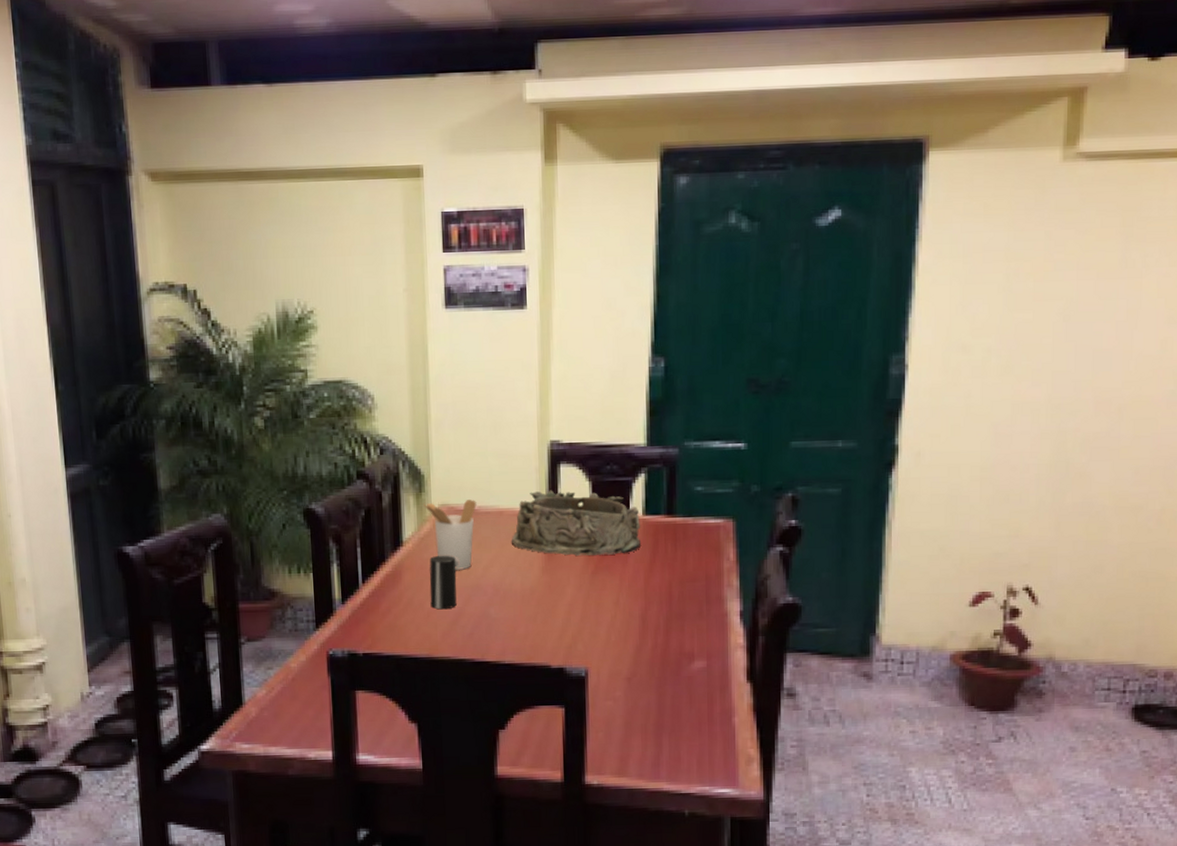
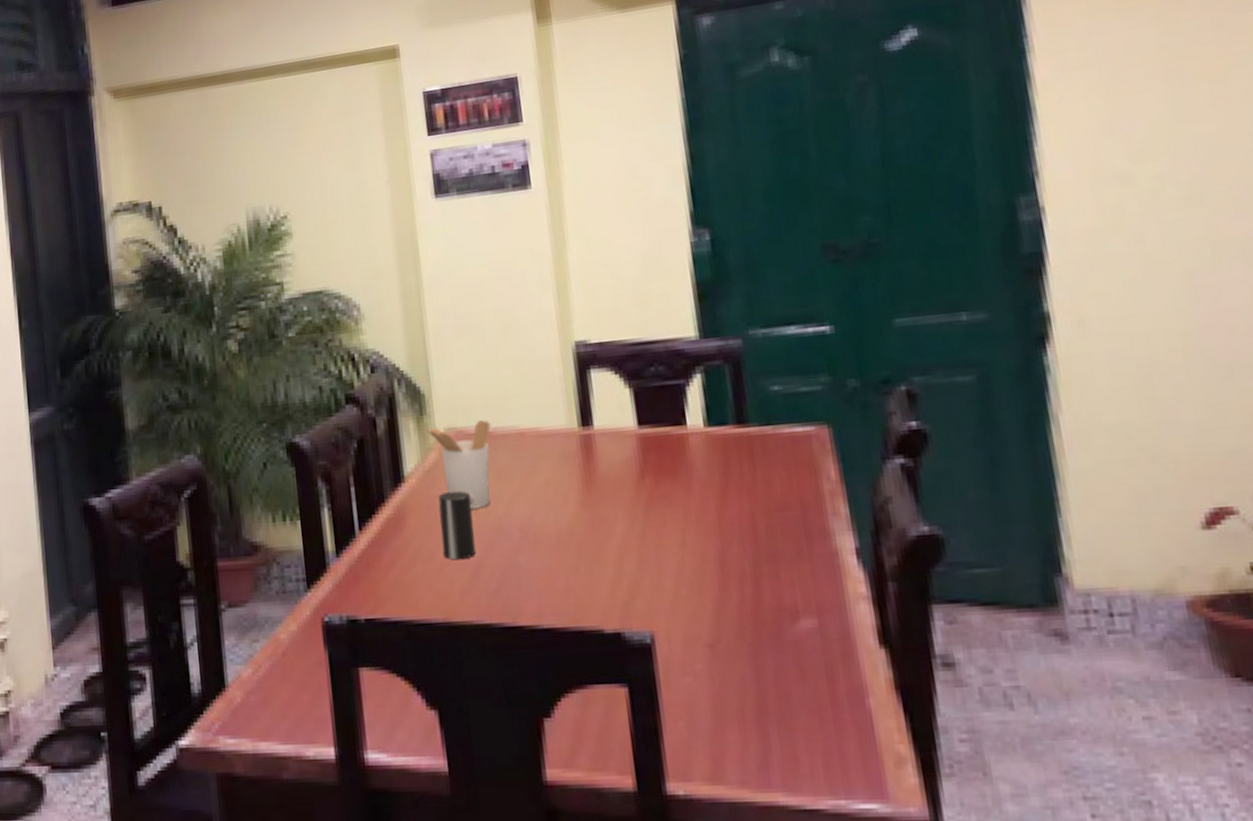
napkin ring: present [512,490,641,556] -> none [538,401,706,484]

